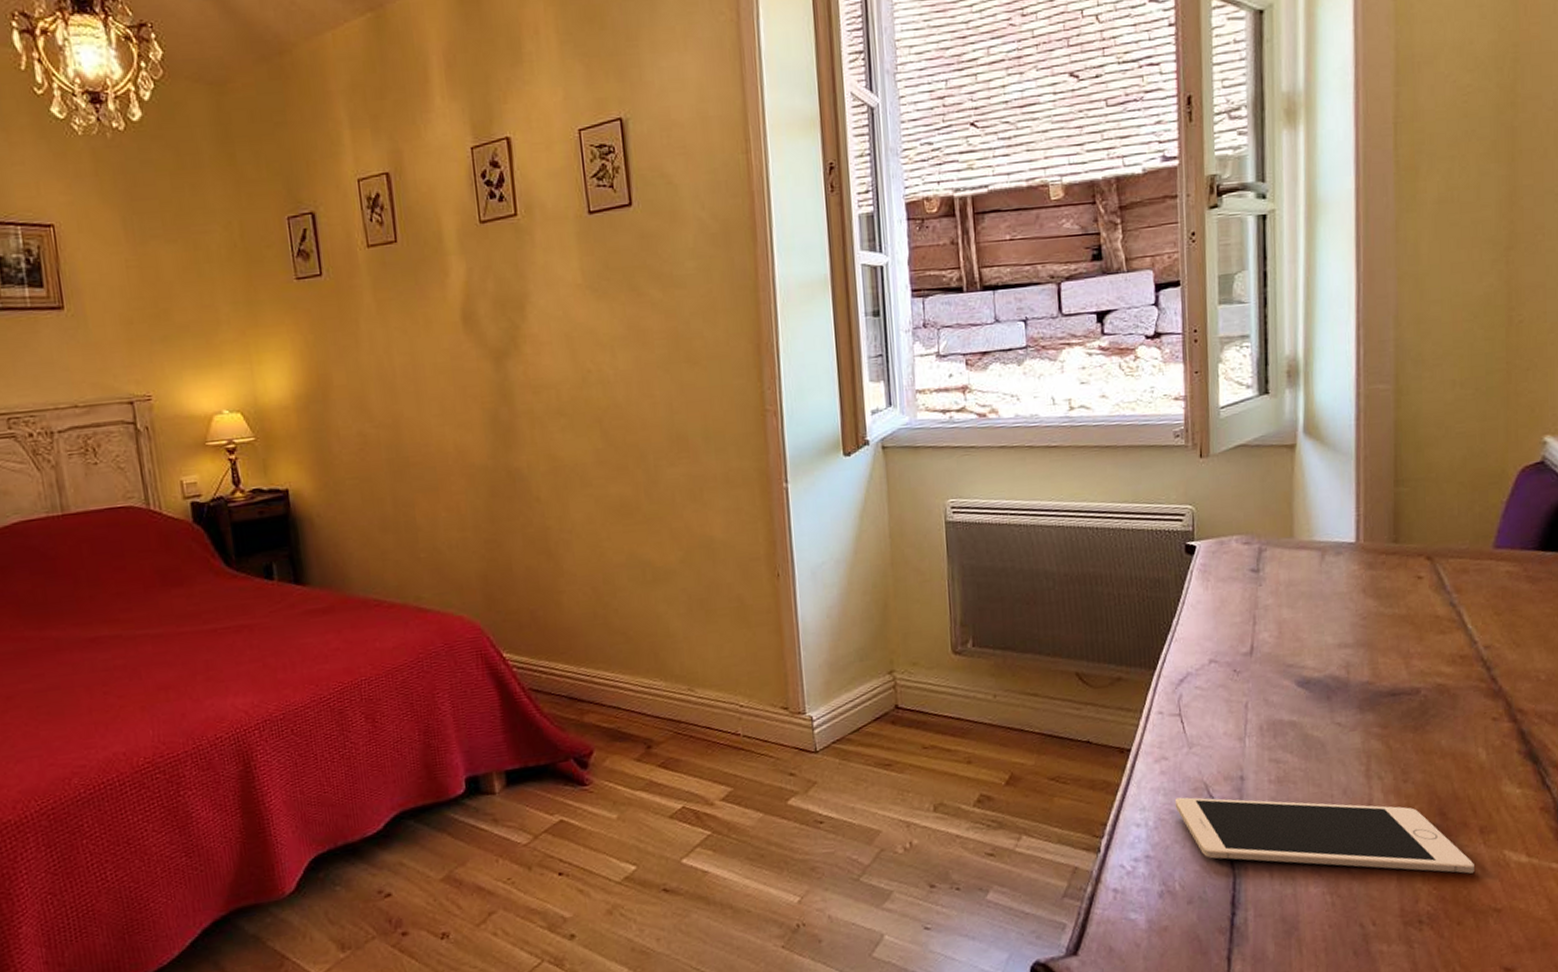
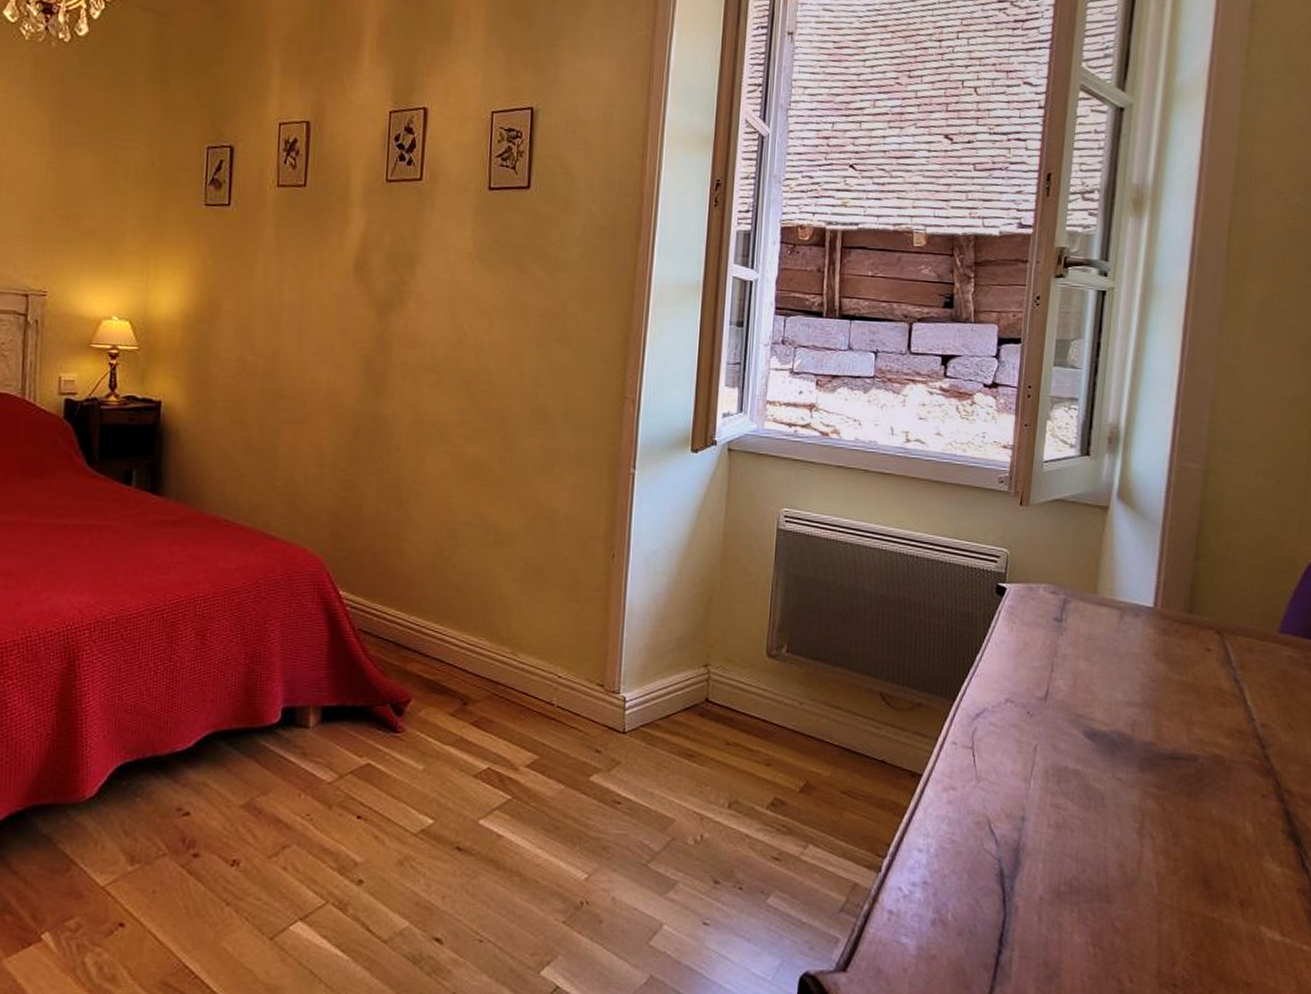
cell phone: present [1174,797,1474,874] -> none [957,829,1231,944]

